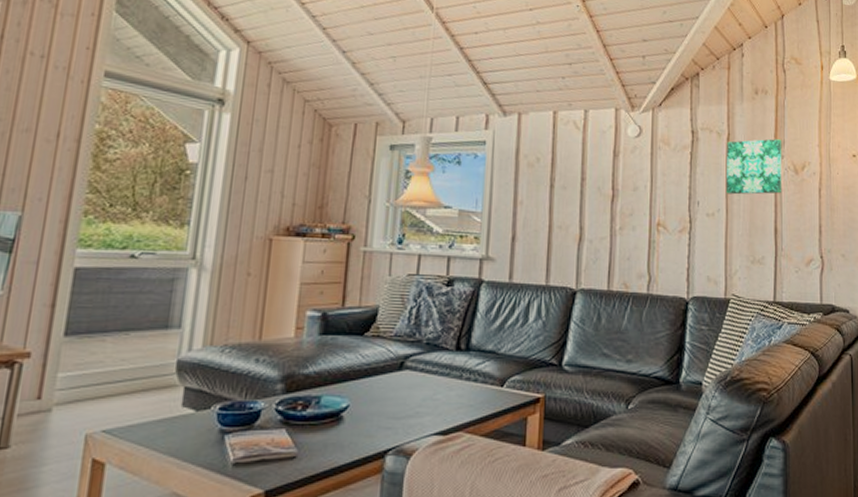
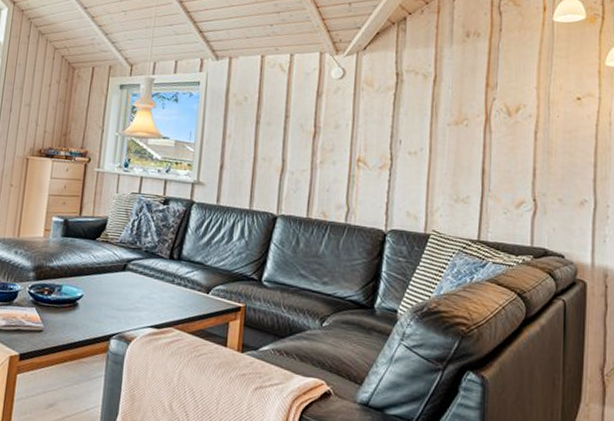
wall art: present [727,139,782,195] -> none [431,81,495,136]

